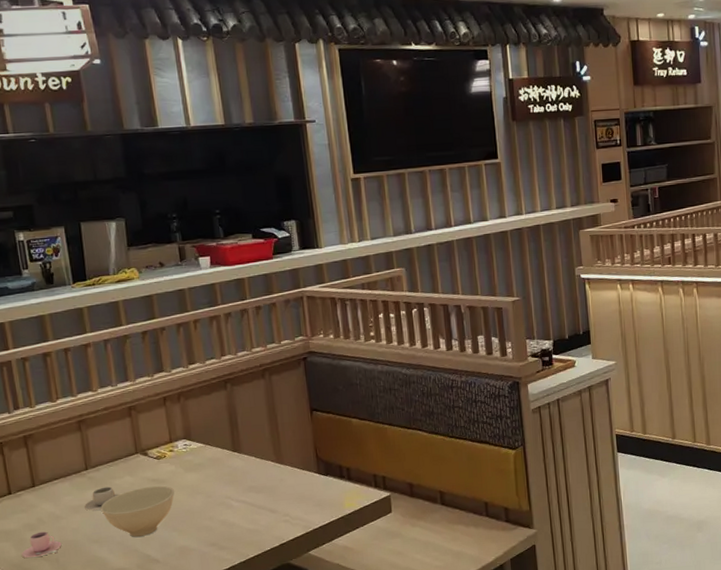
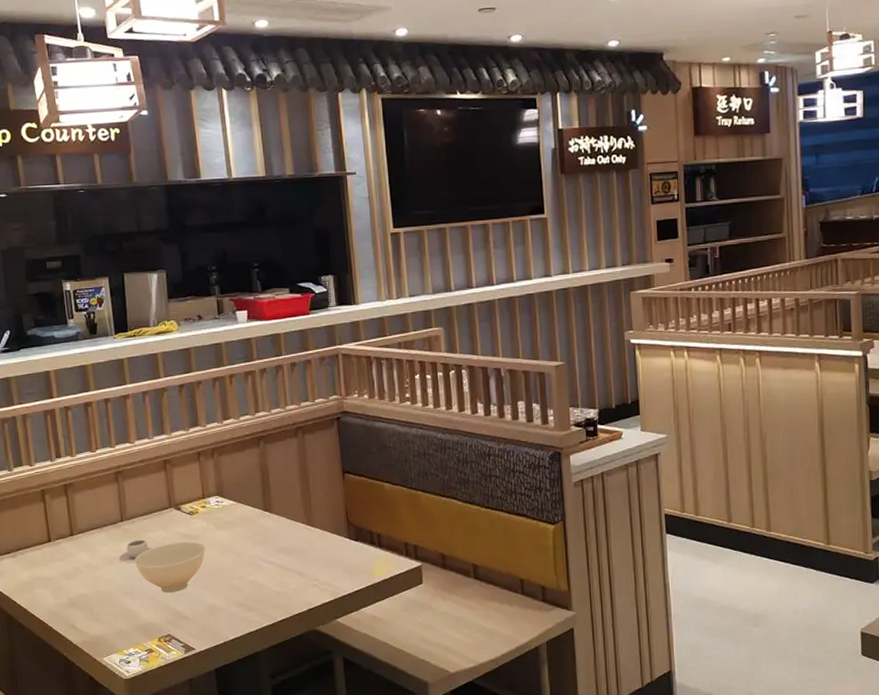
teacup: present [22,531,62,559] -> none [59,581,96,607]

